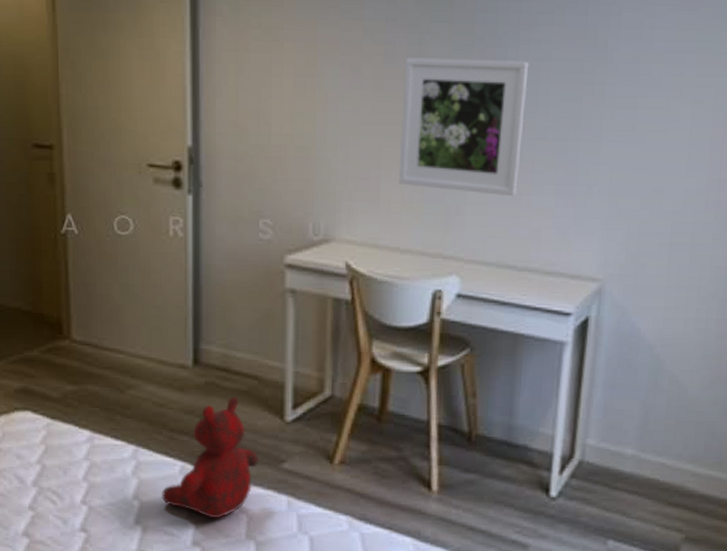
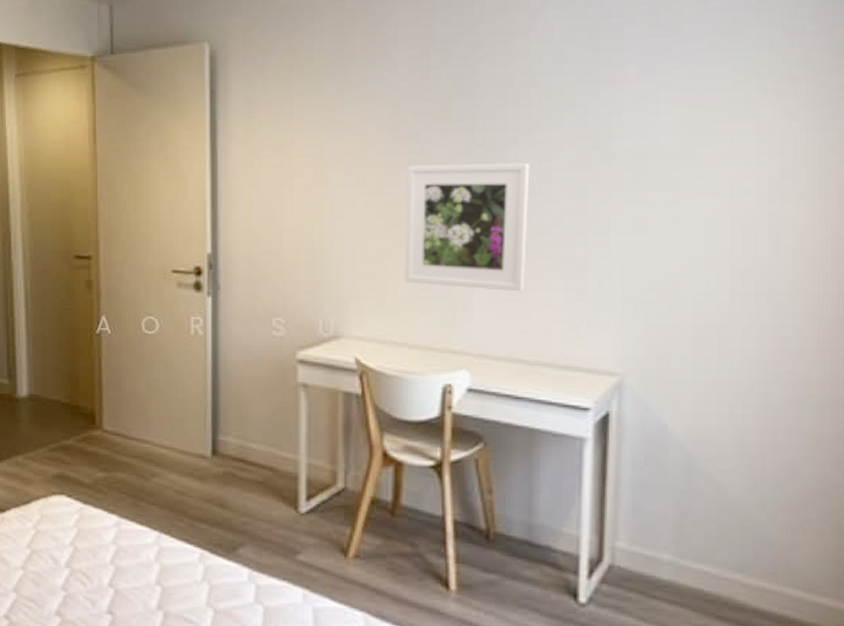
teddy bear: present [161,397,258,519] -> none [181,487,274,608]

